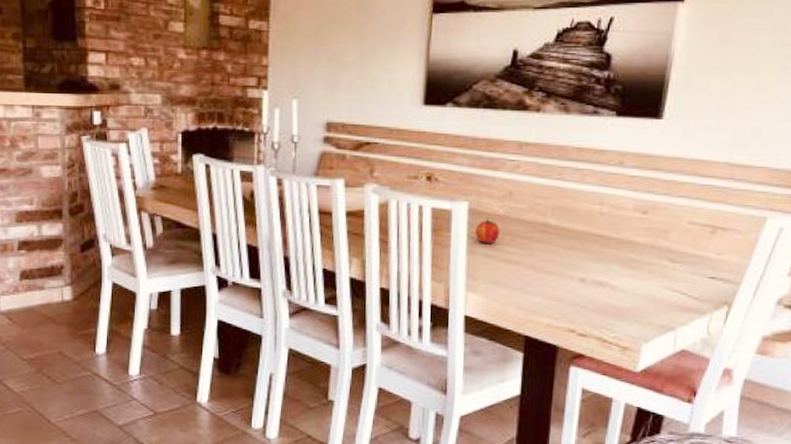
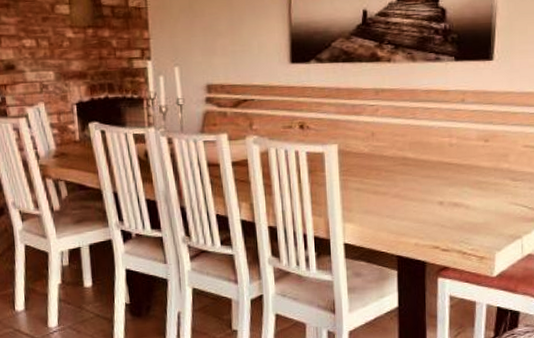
fruit: present [475,218,500,244] -> none [346,157,367,179]

